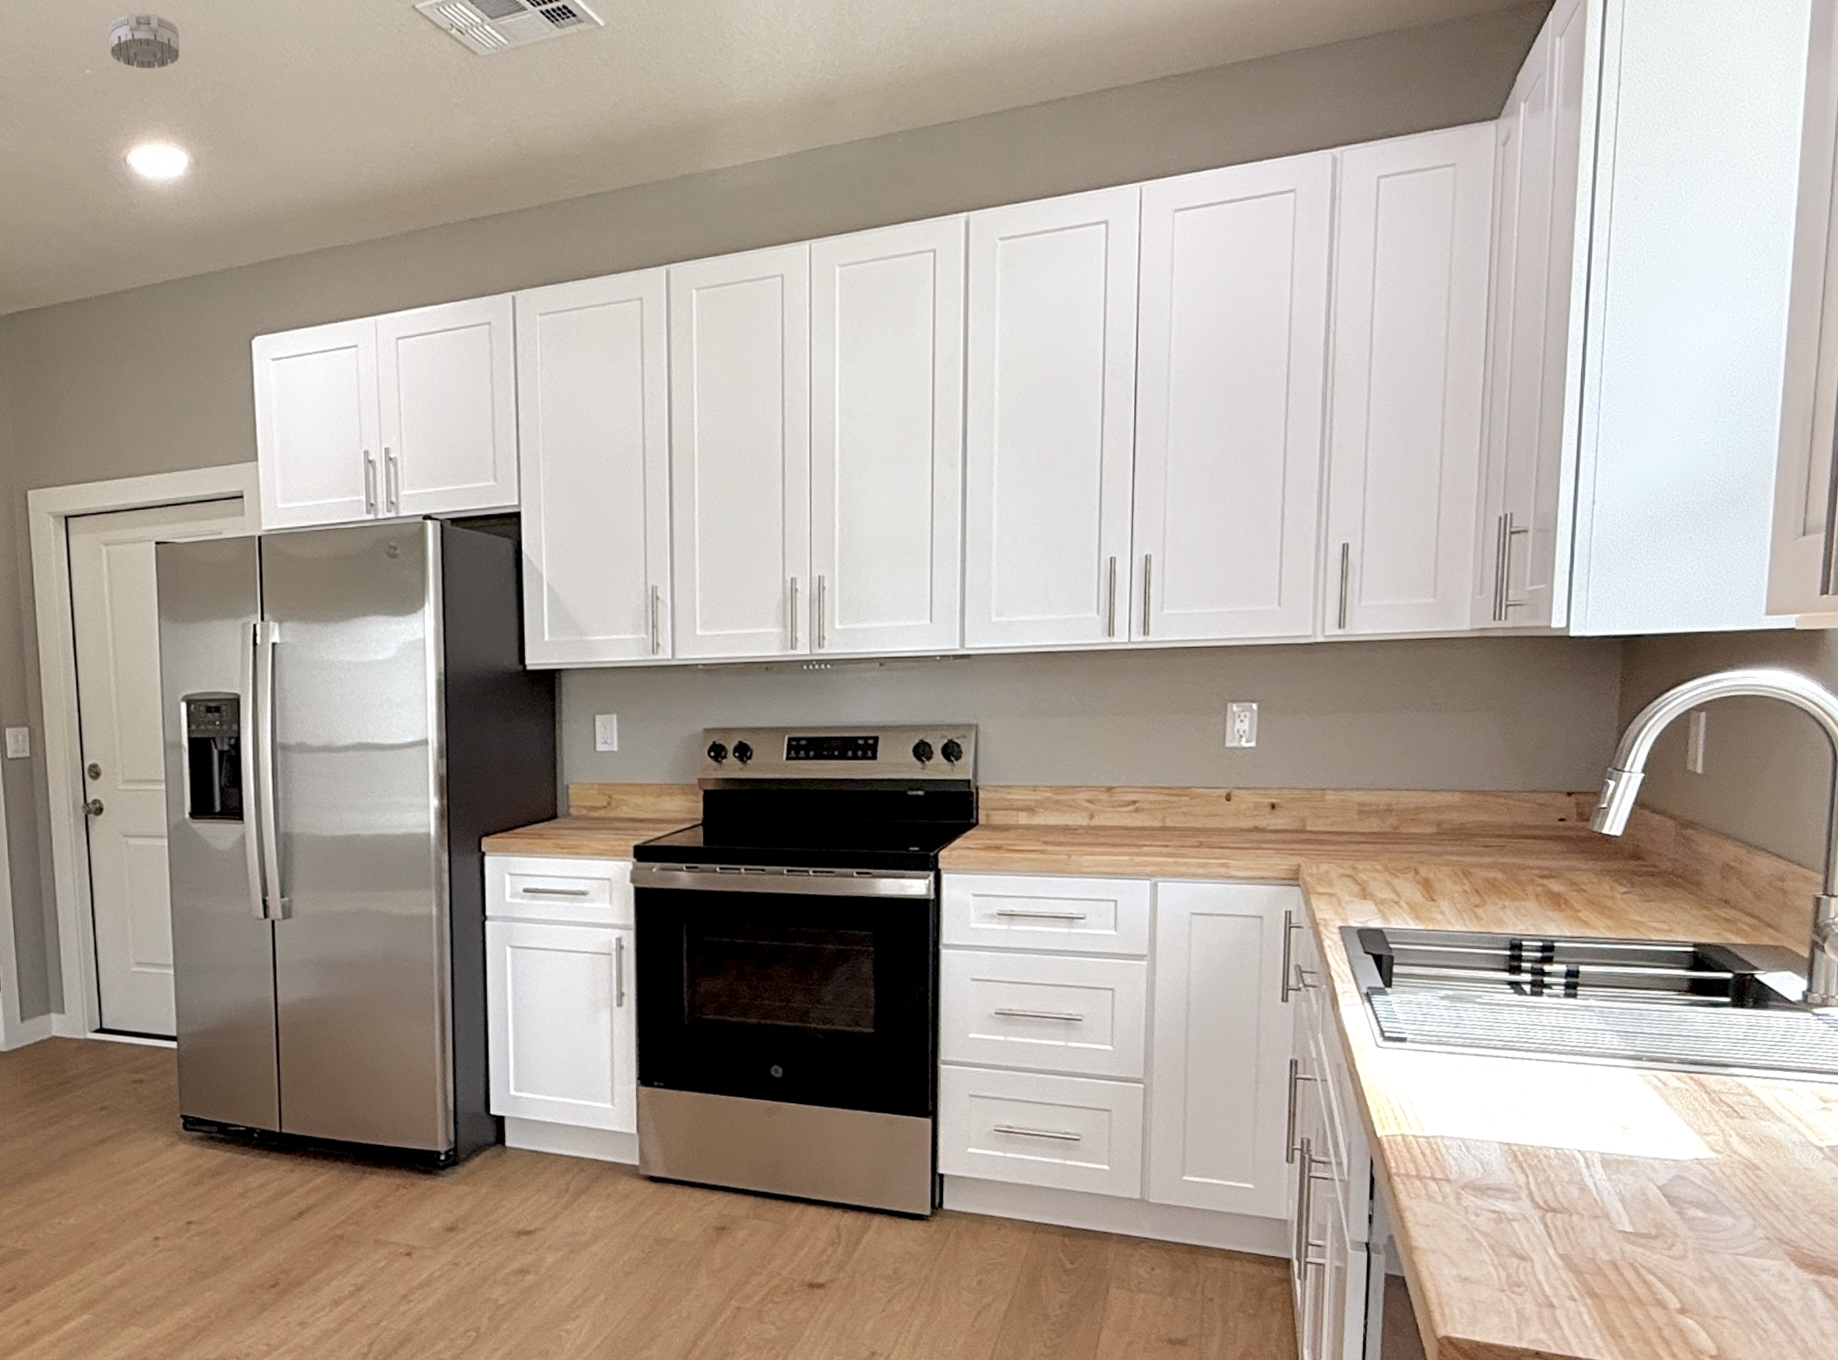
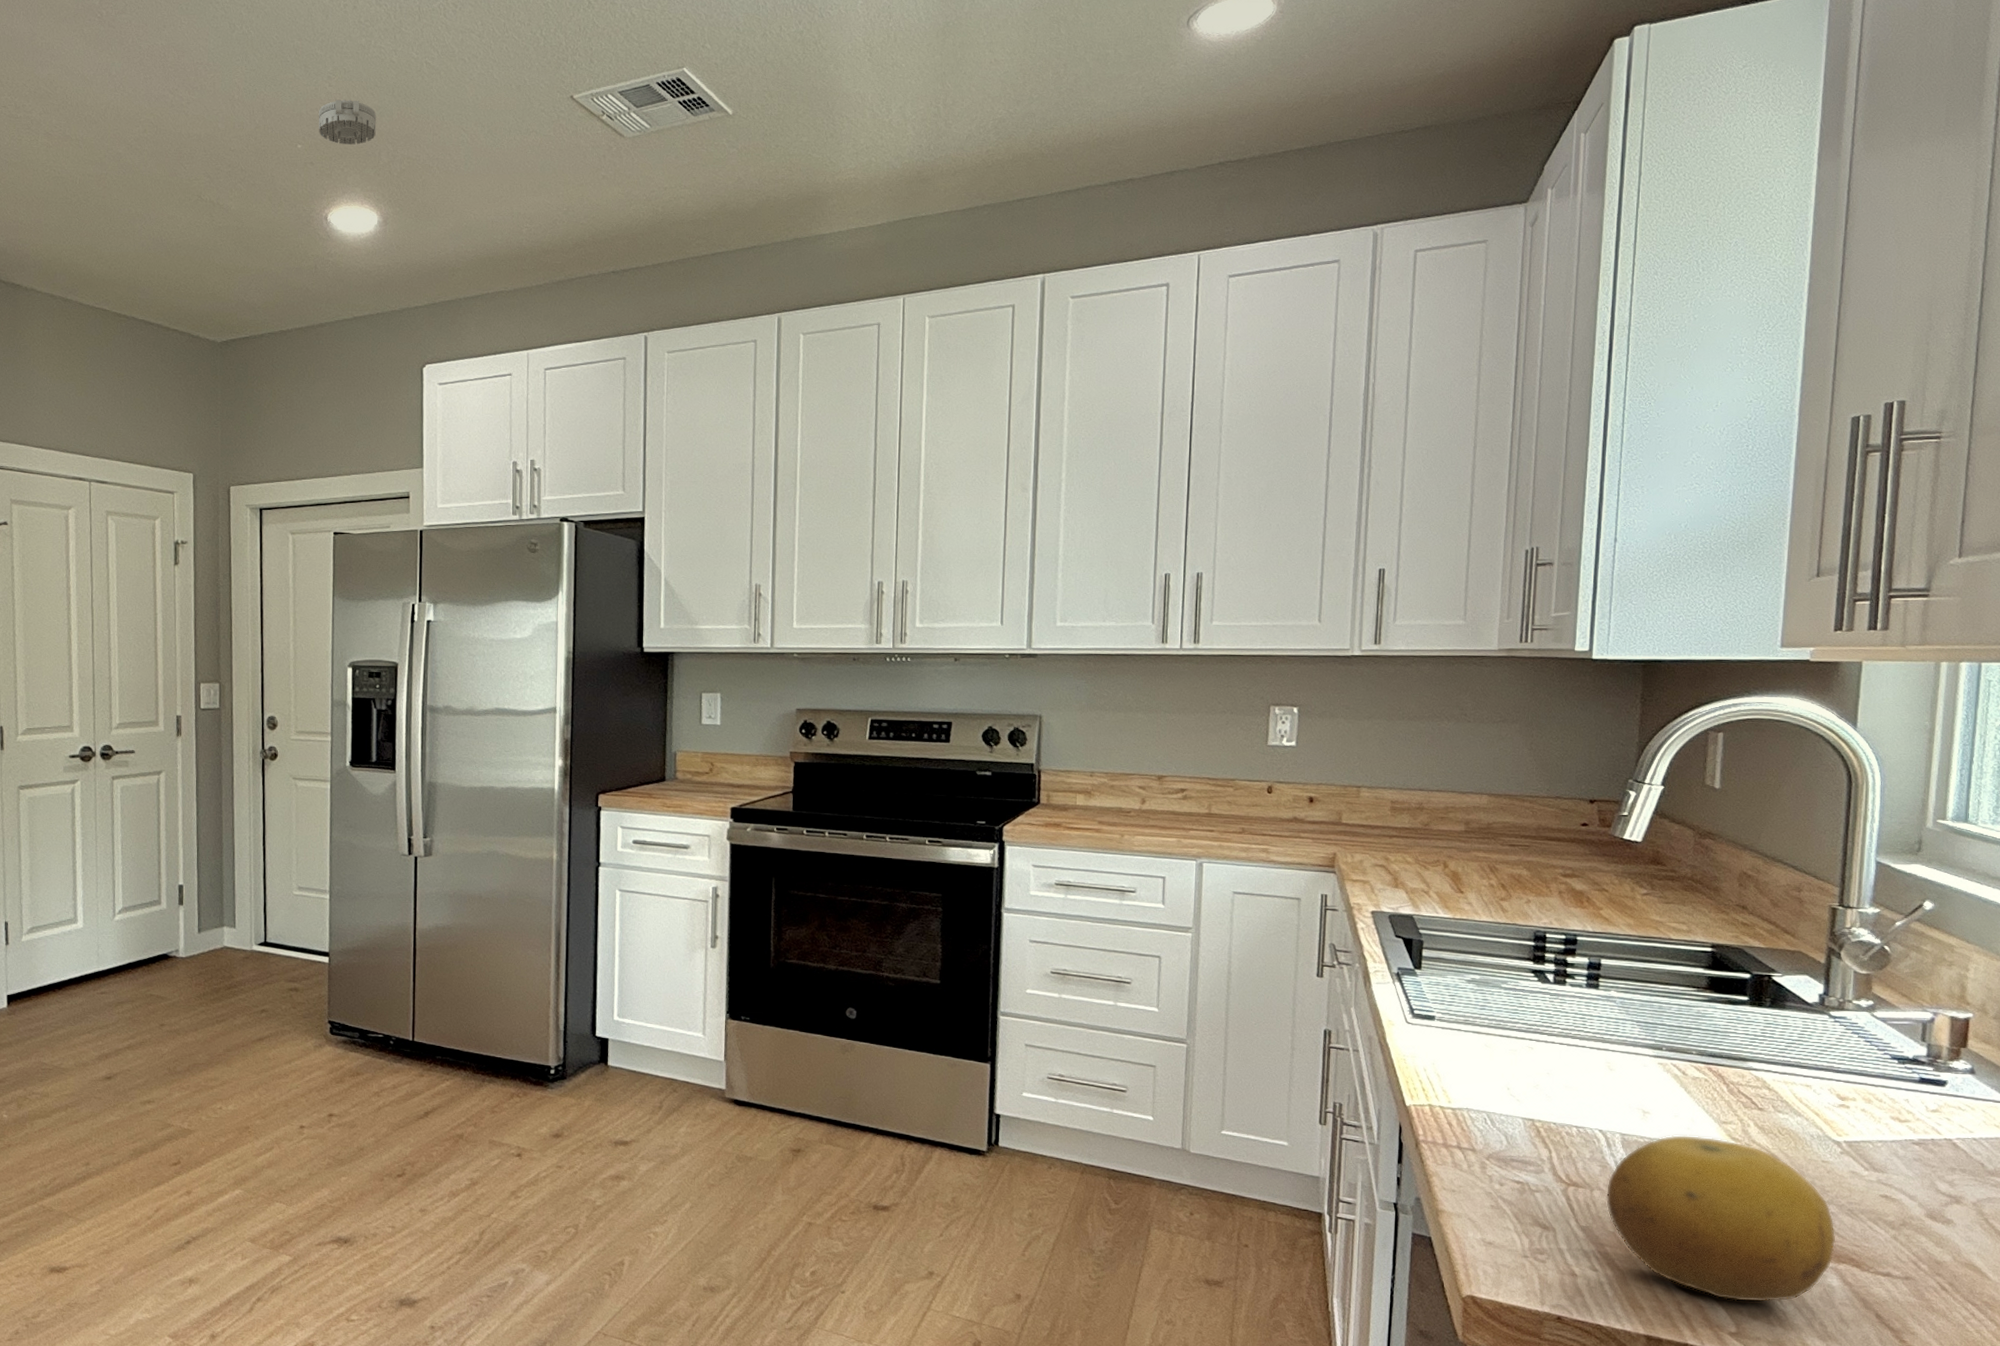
fruit: none [1584,1149,1818,1322] -> present [1605,1134,1836,1303]

